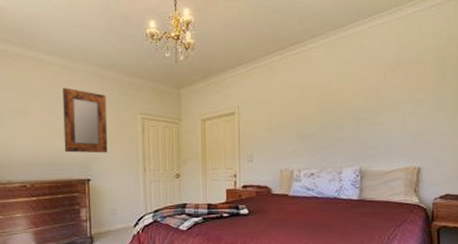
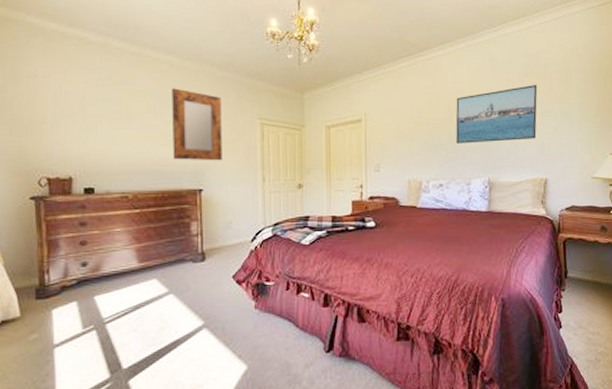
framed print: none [327,73,410,134] -> present [456,84,538,144]

